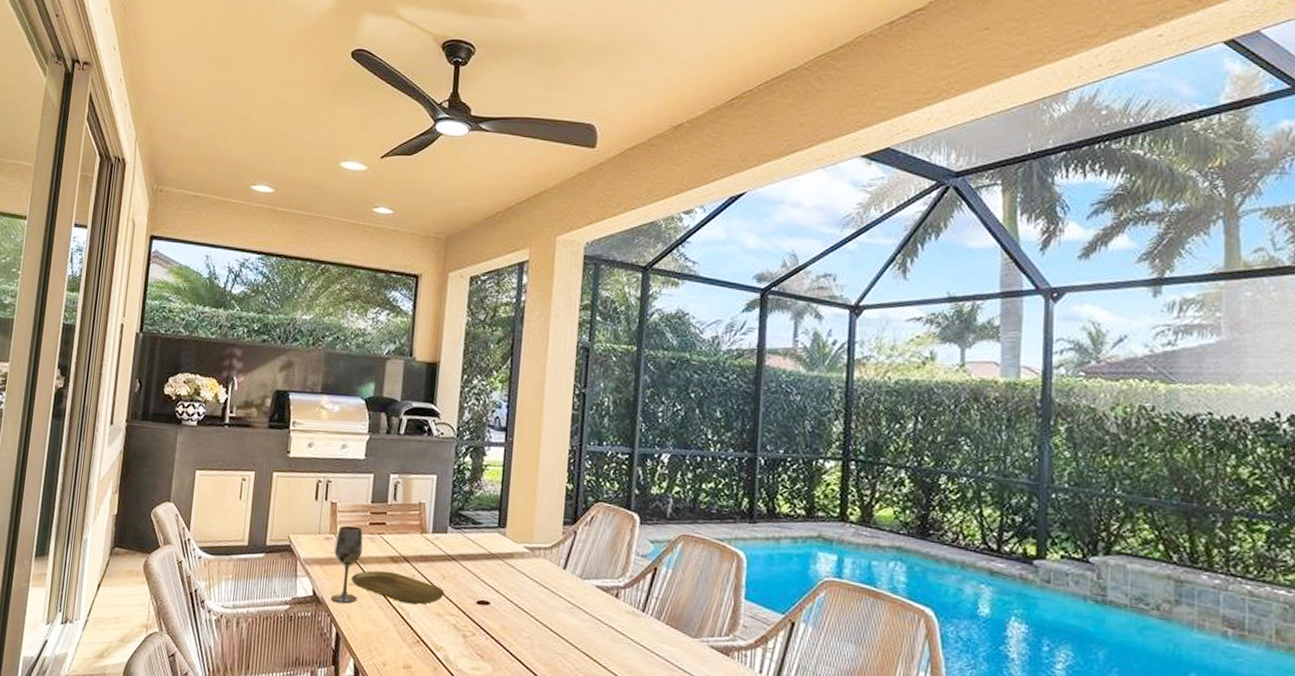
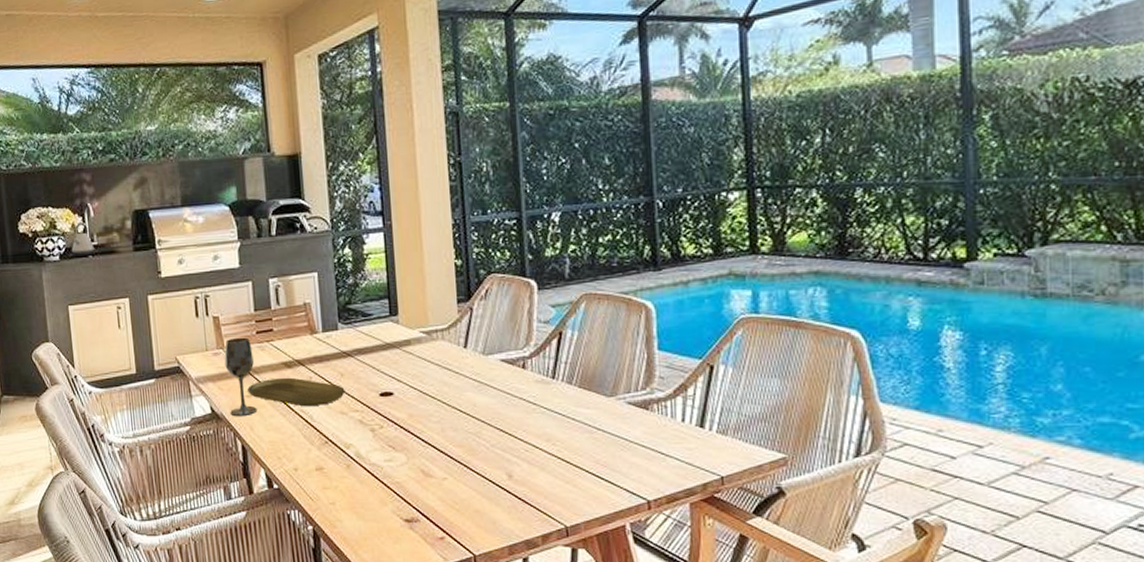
kettle: none [209,393,232,427] -> present [71,222,95,258]

